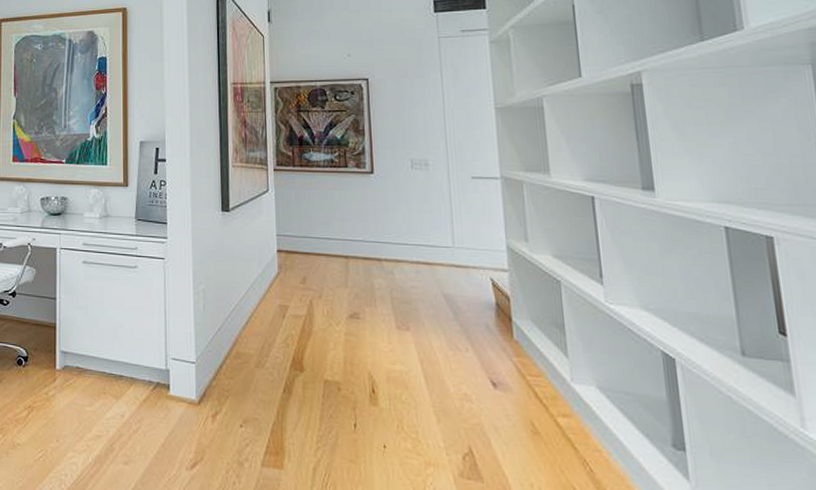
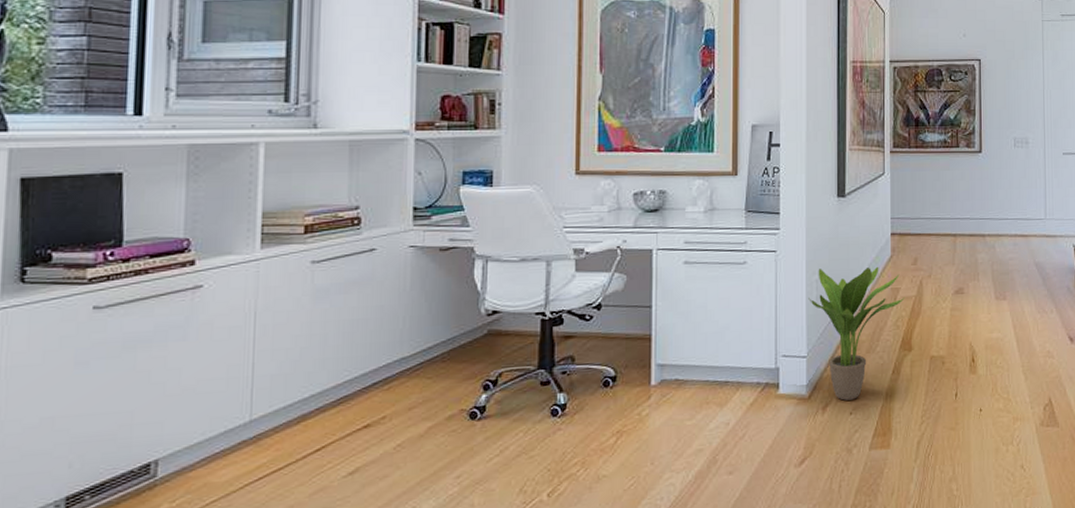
potted plant: none [196,279,294,413] -> present [808,266,905,401]

